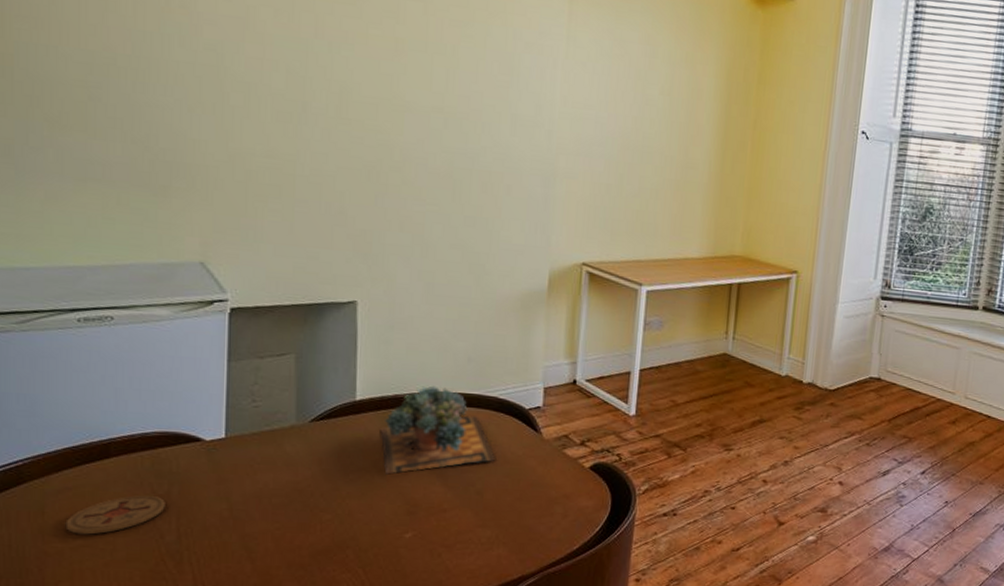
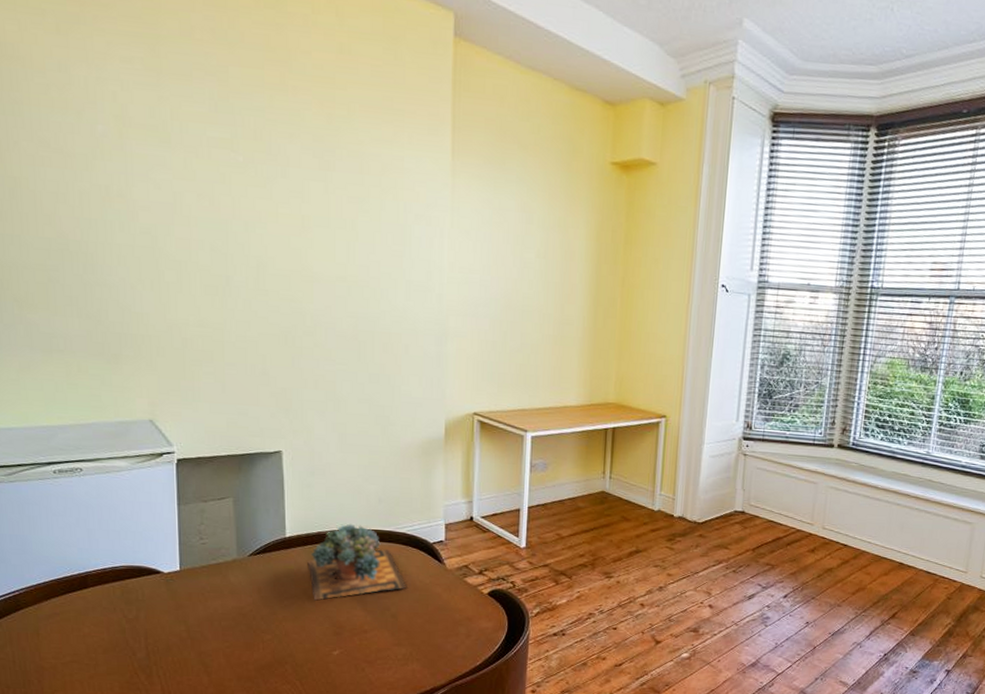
coaster: present [65,495,165,535] -> none [56,619,135,652]

